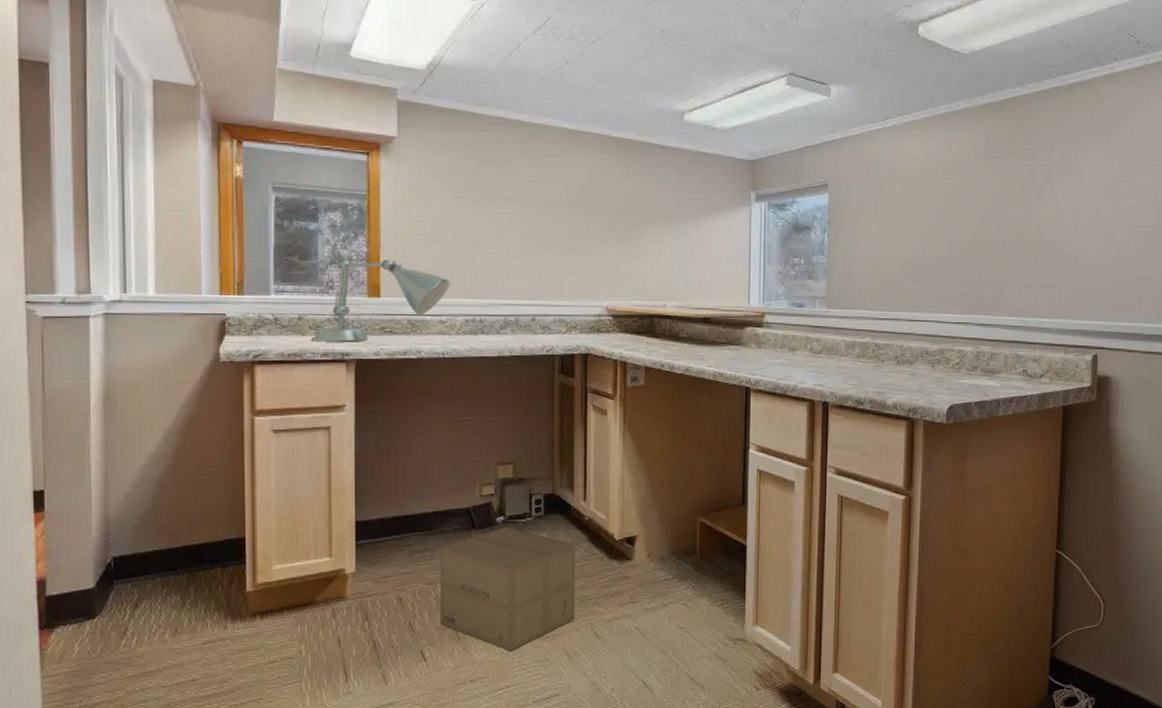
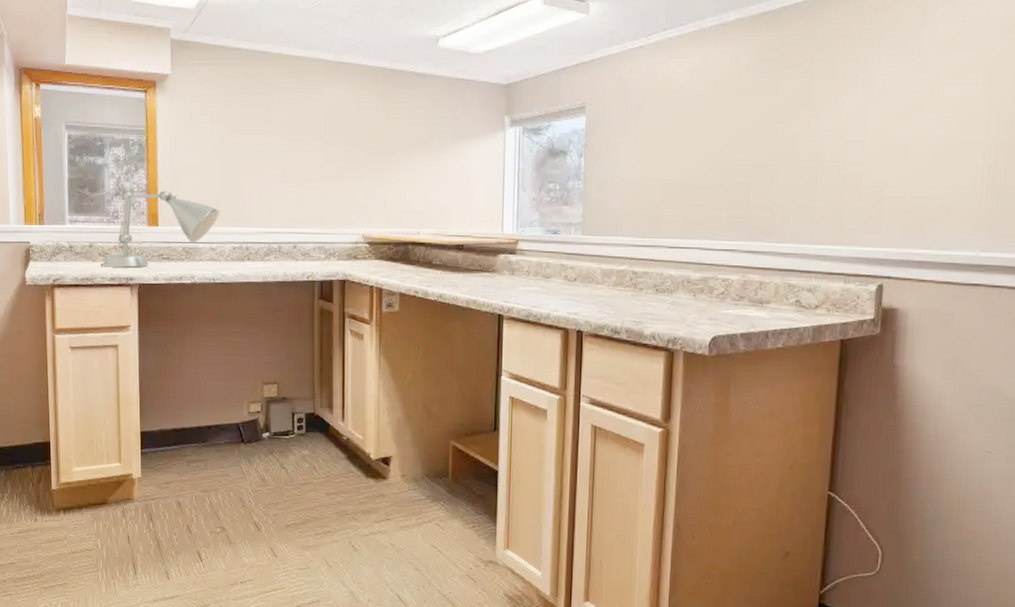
cardboard box: present [440,526,575,651] -> none [214,442,334,558]

